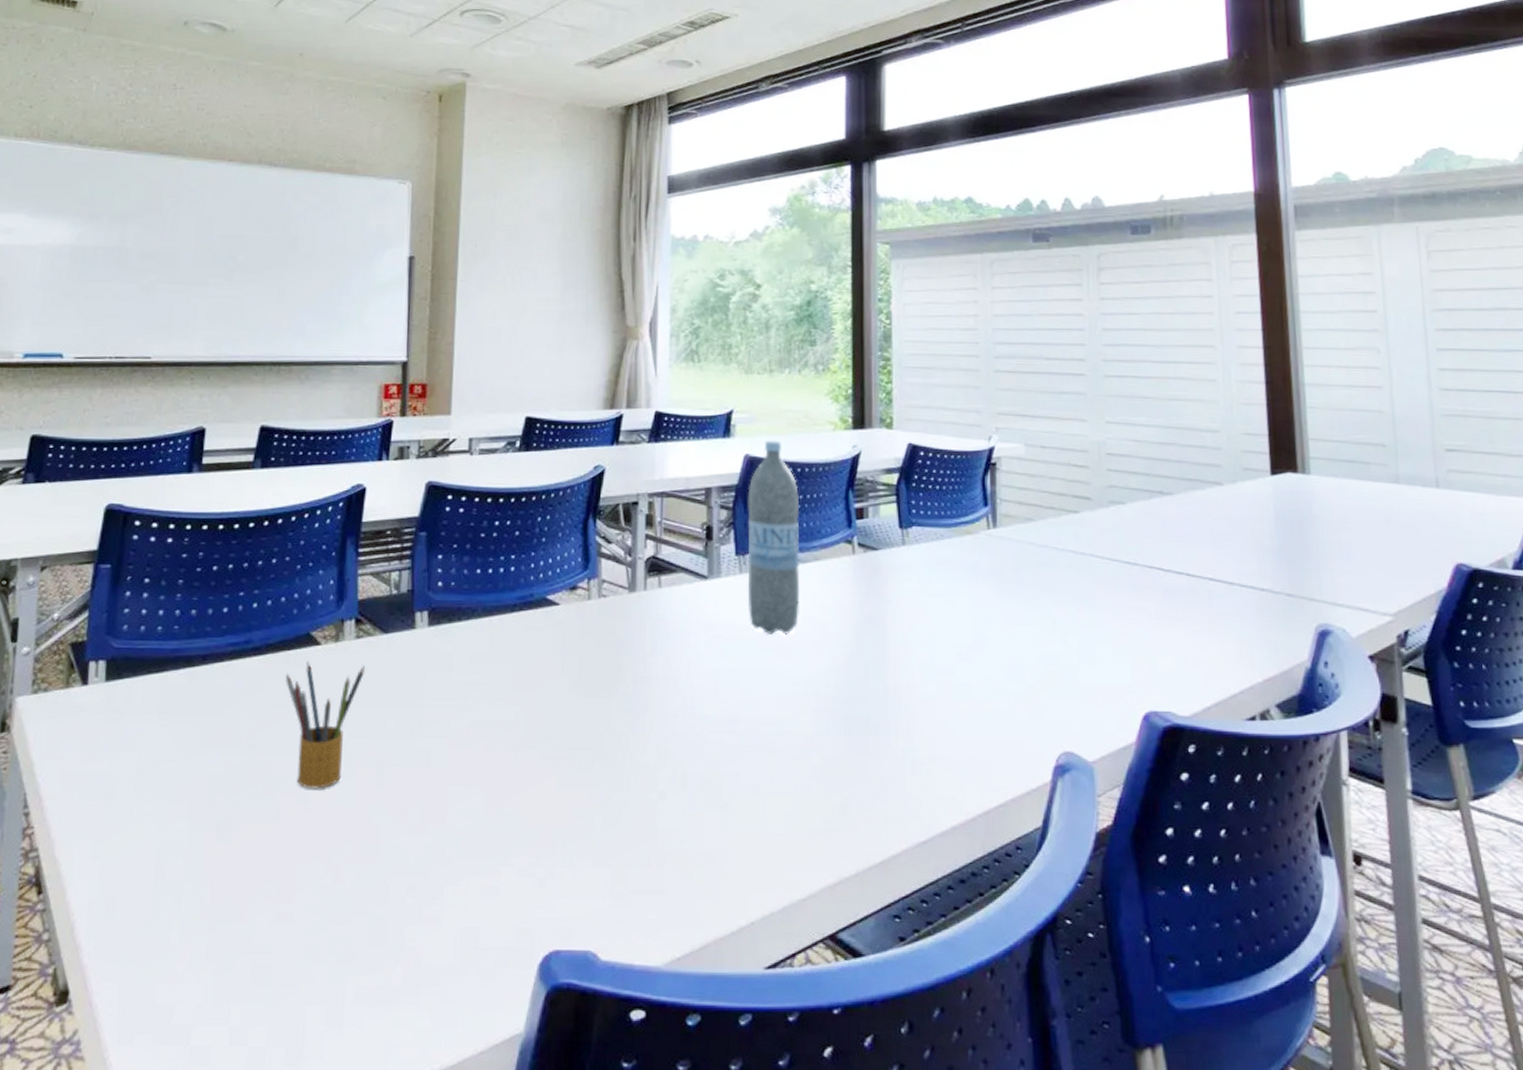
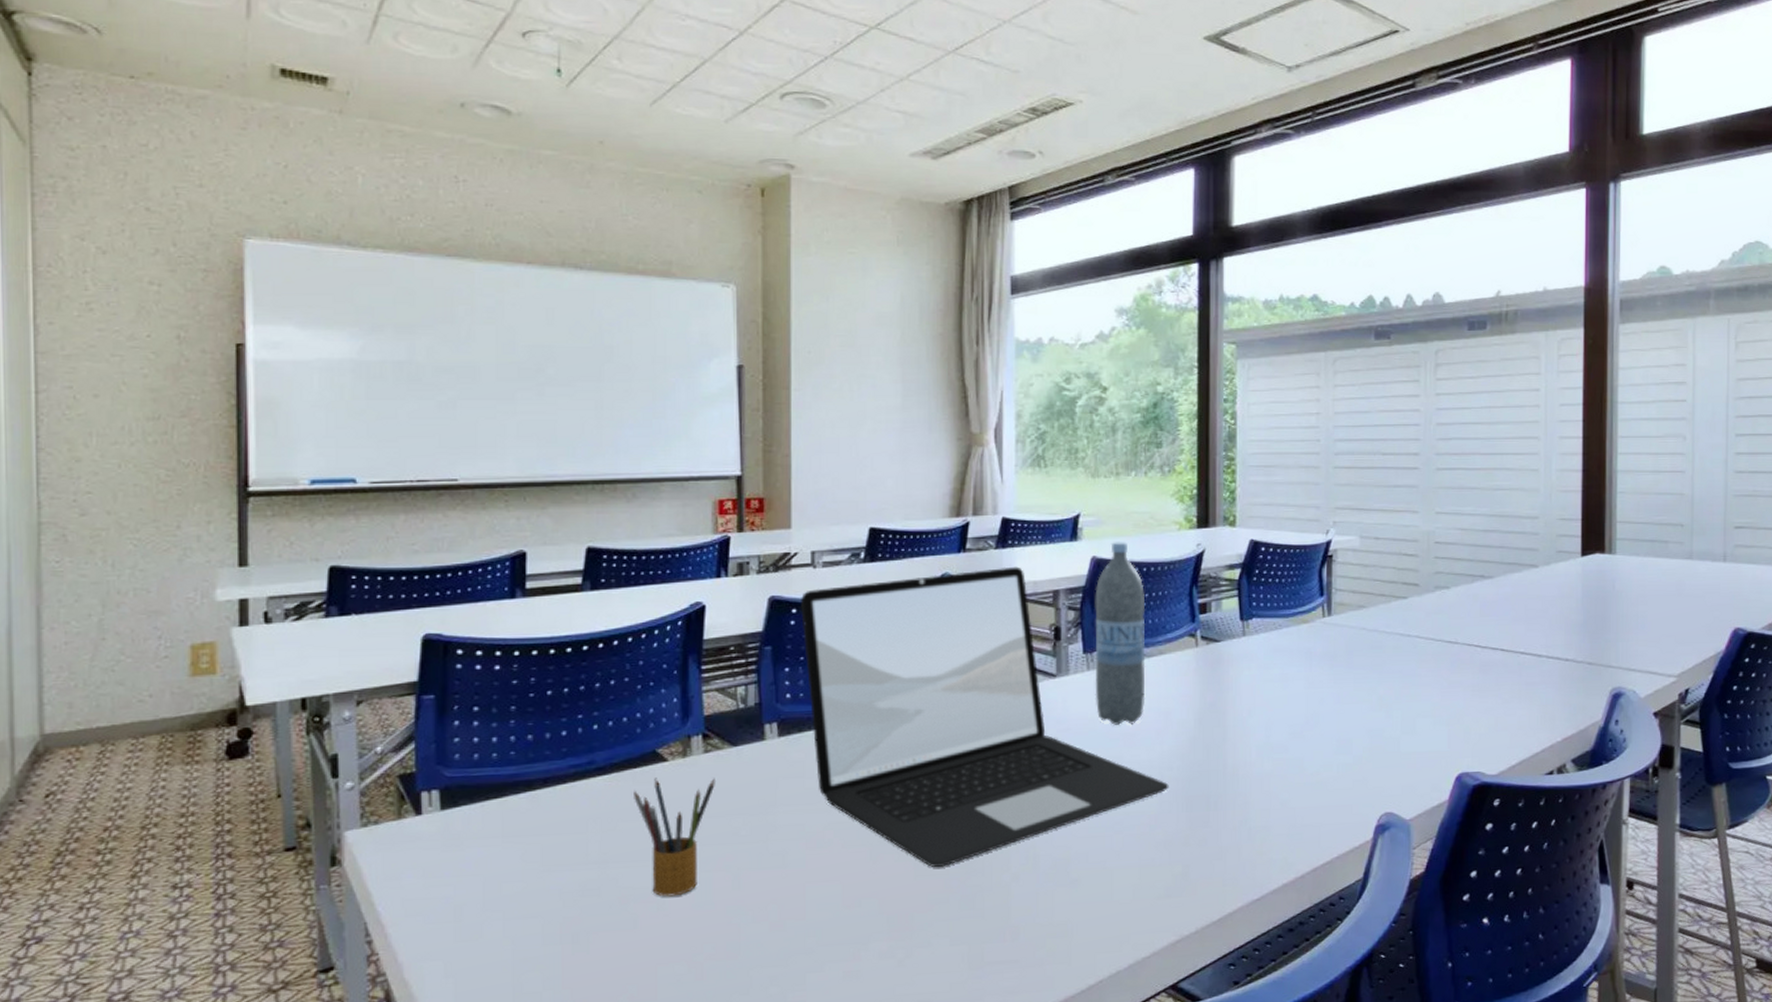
laptop: none [455,461,826,779] -> present [800,566,1169,868]

